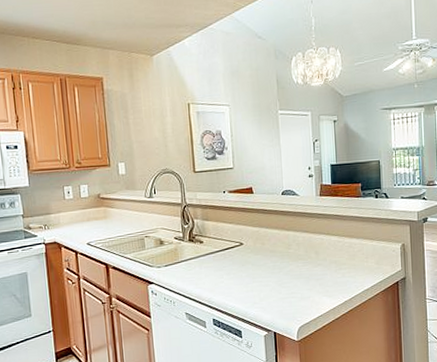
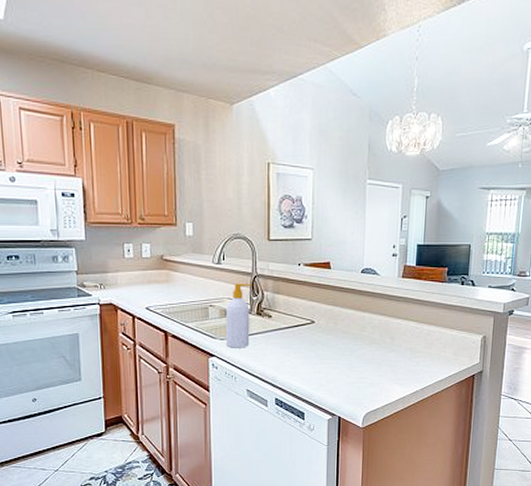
soap bottle: none [160,213,185,275] -> present [226,283,251,348]

